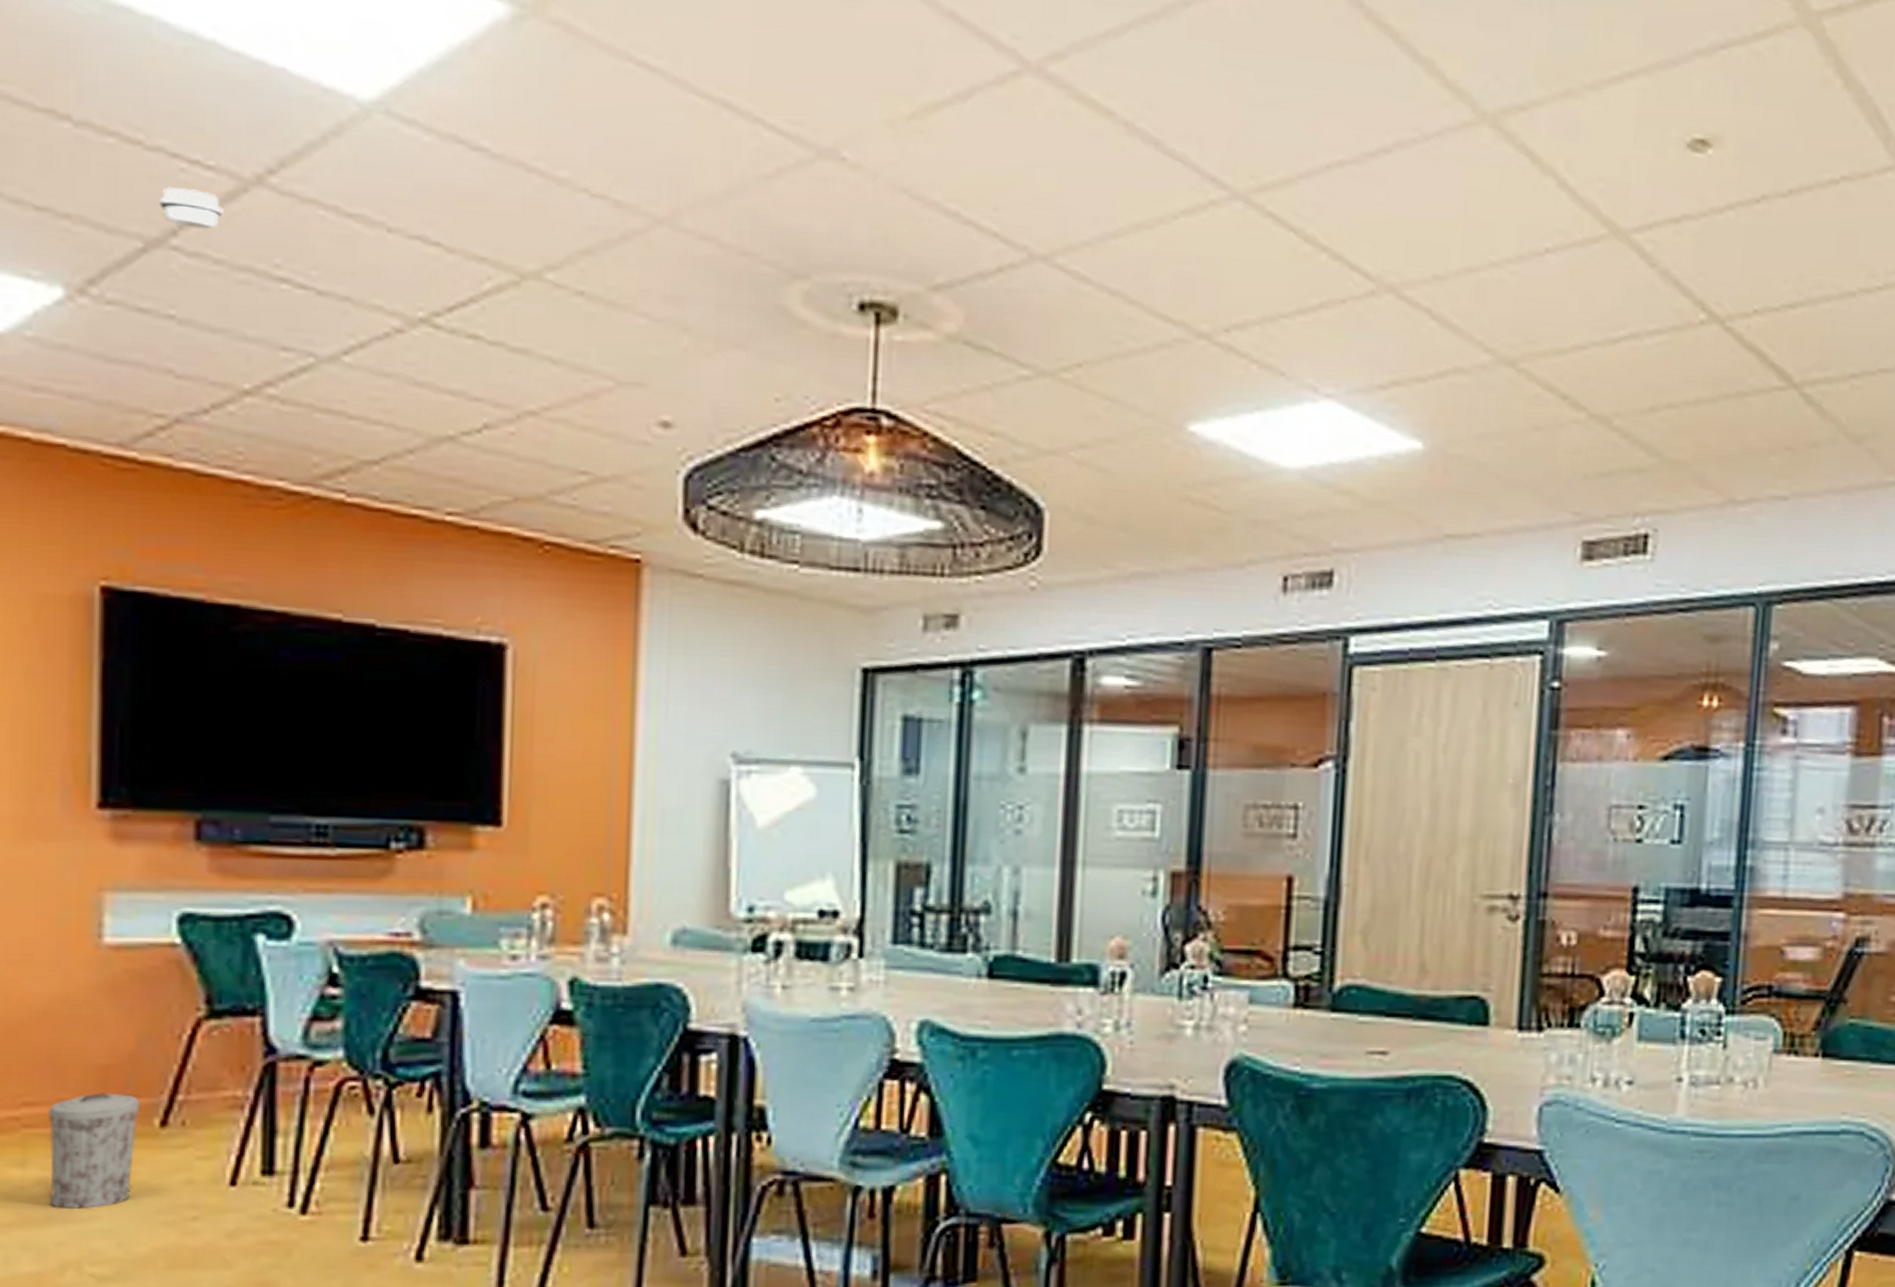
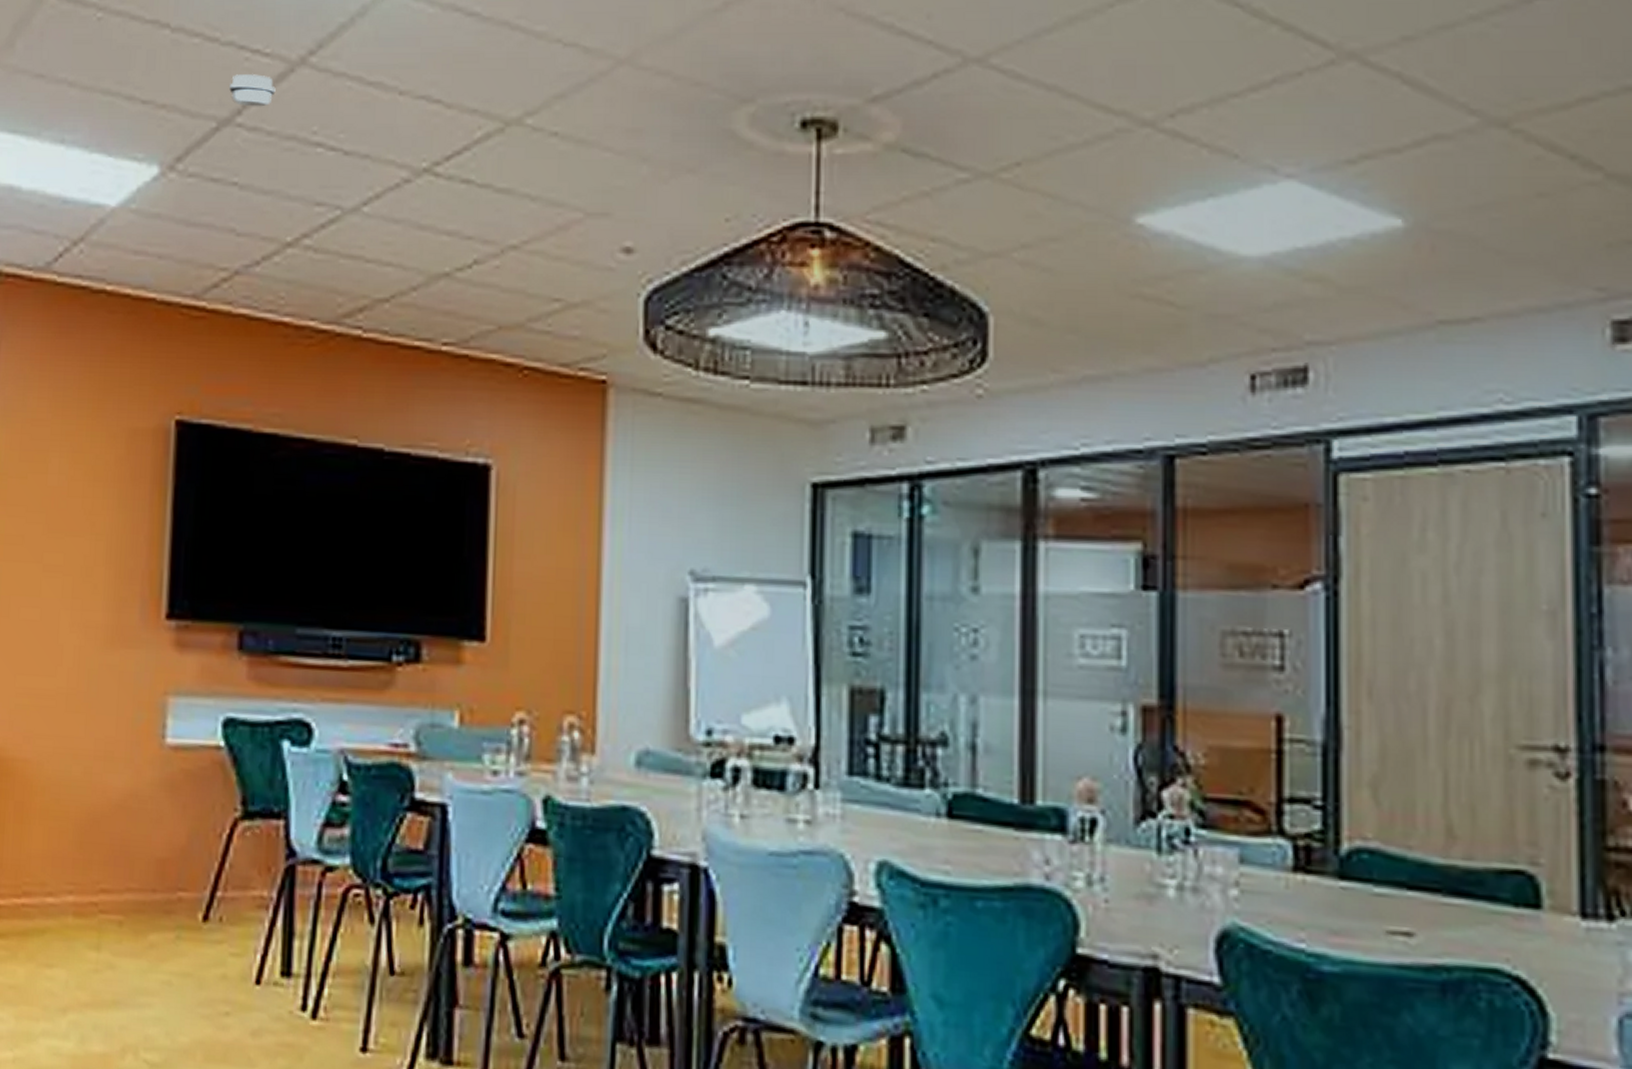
trash can: present [47,1092,140,1209] -> none [116,884,188,996]

